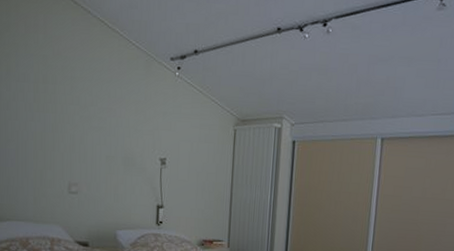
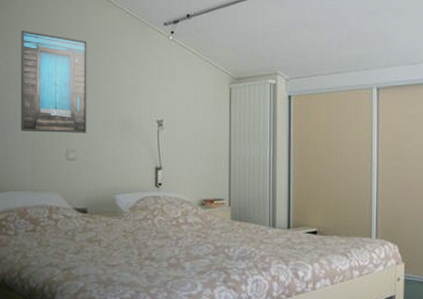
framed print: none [23,57,92,167] -> present [21,31,87,133]

